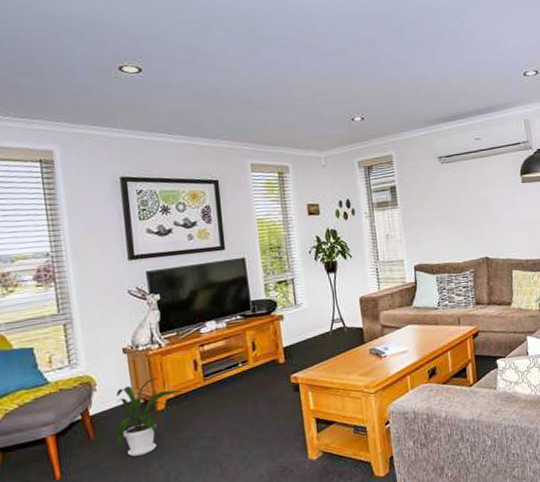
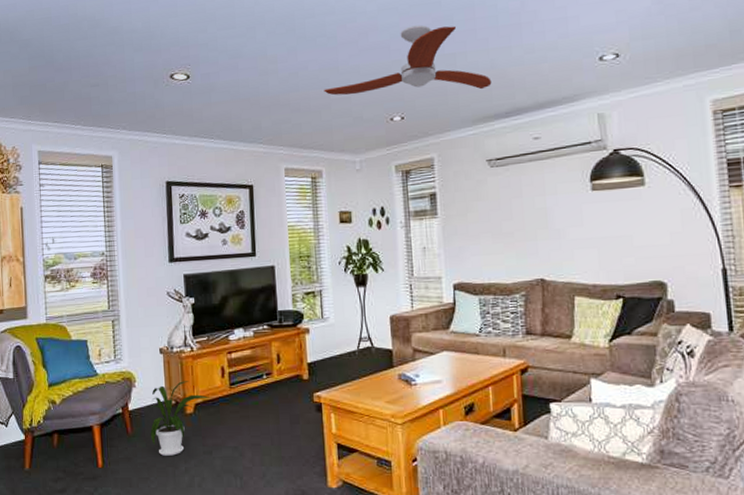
ceiling fan: none [286,35,439,96] -> present [324,24,492,96]

